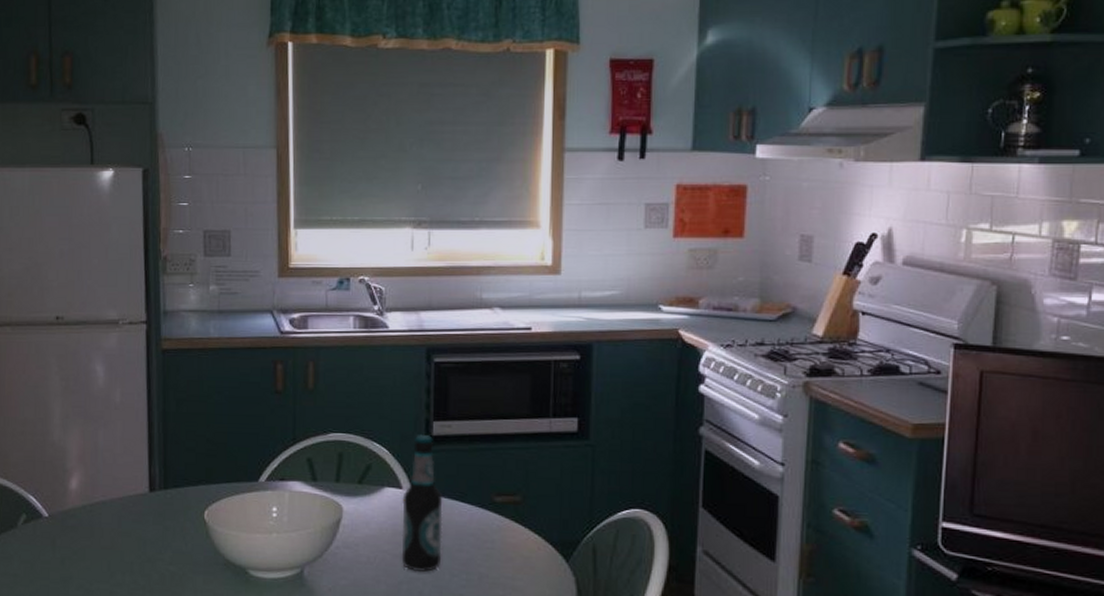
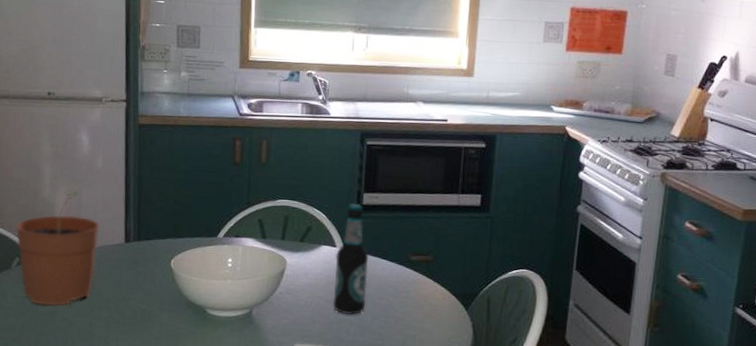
plant pot: none [21,432,119,572] -> present [15,191,100,307]

